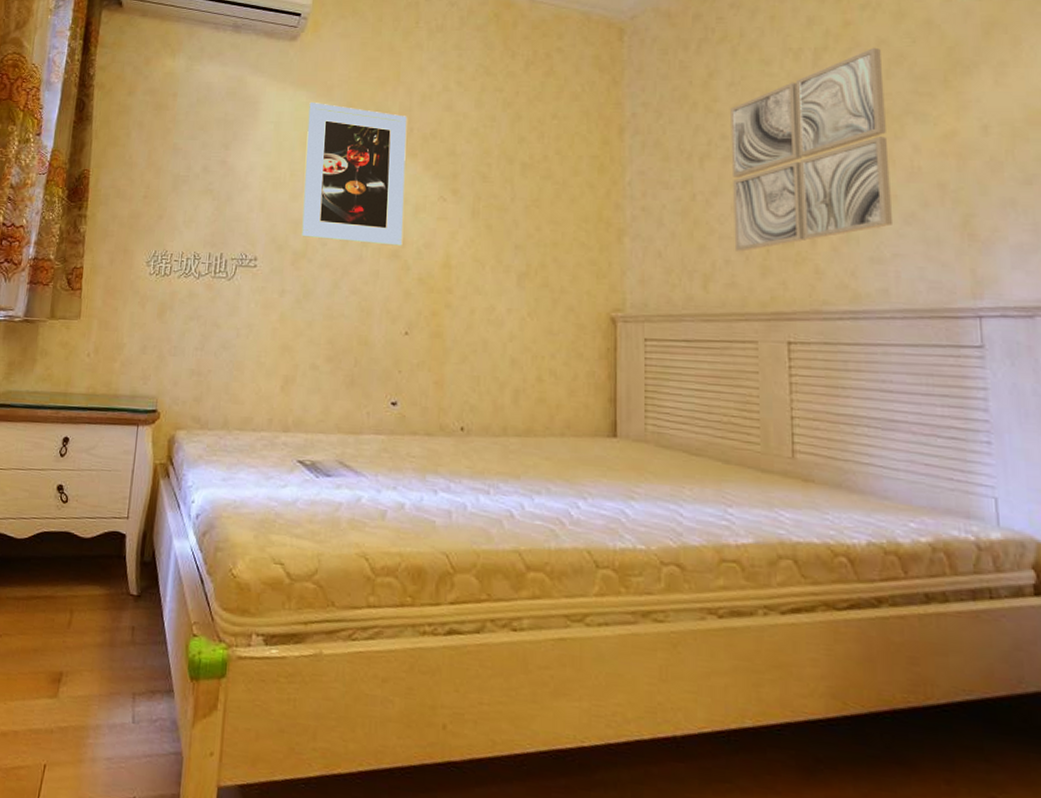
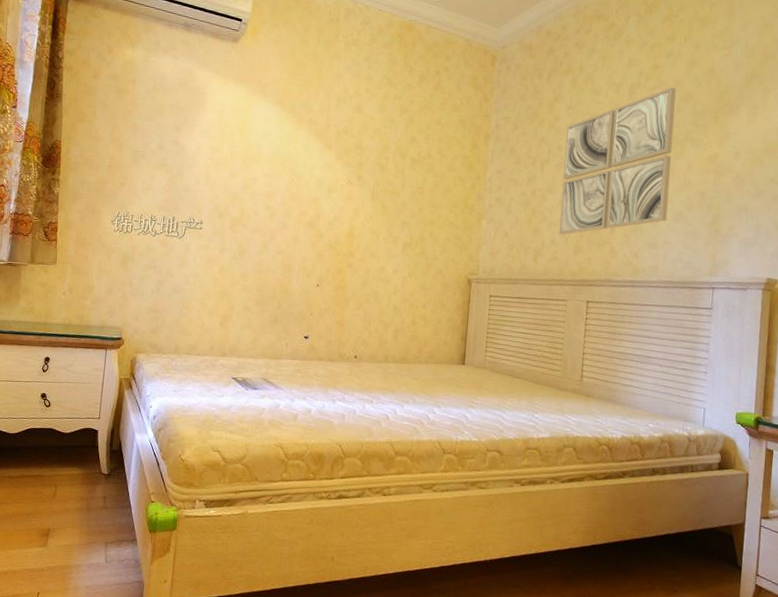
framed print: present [301,103,408,247] -> none [238,97,326,219]

